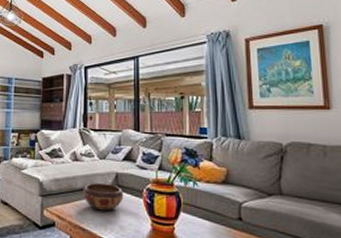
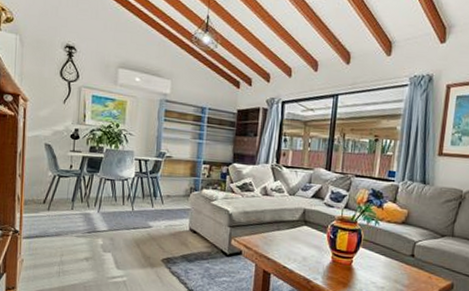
decorative bowl: present [82,183,124,211] -> none [270,217,309,244]

